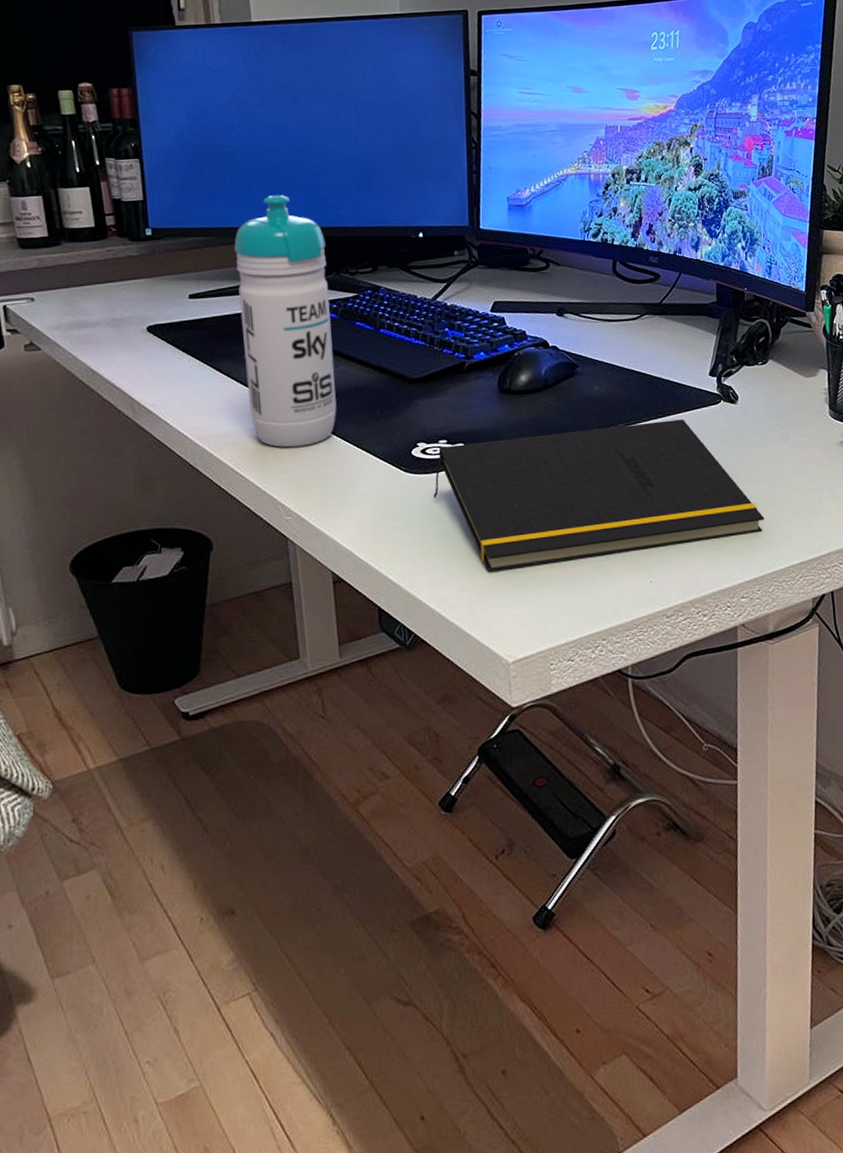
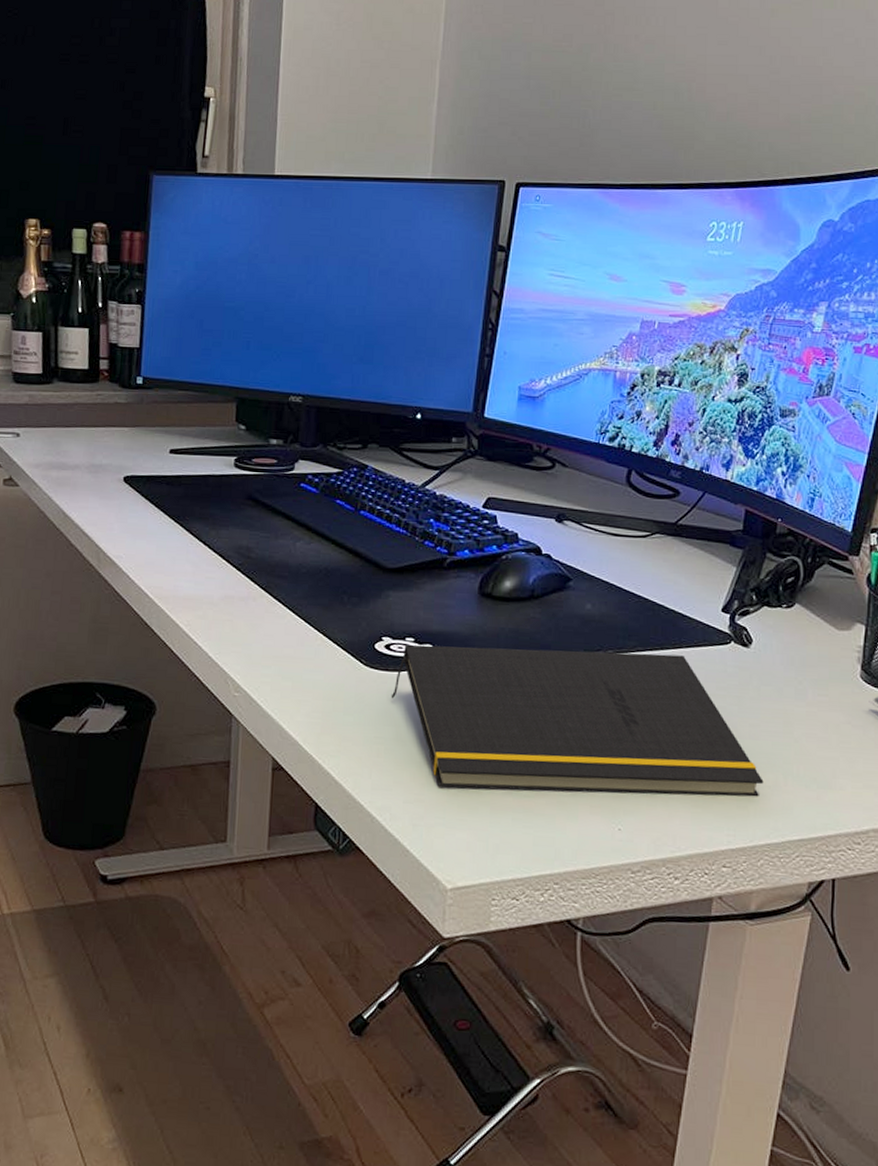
water bottle: present [234,195,337,448] -> none [213,357,317,622]

